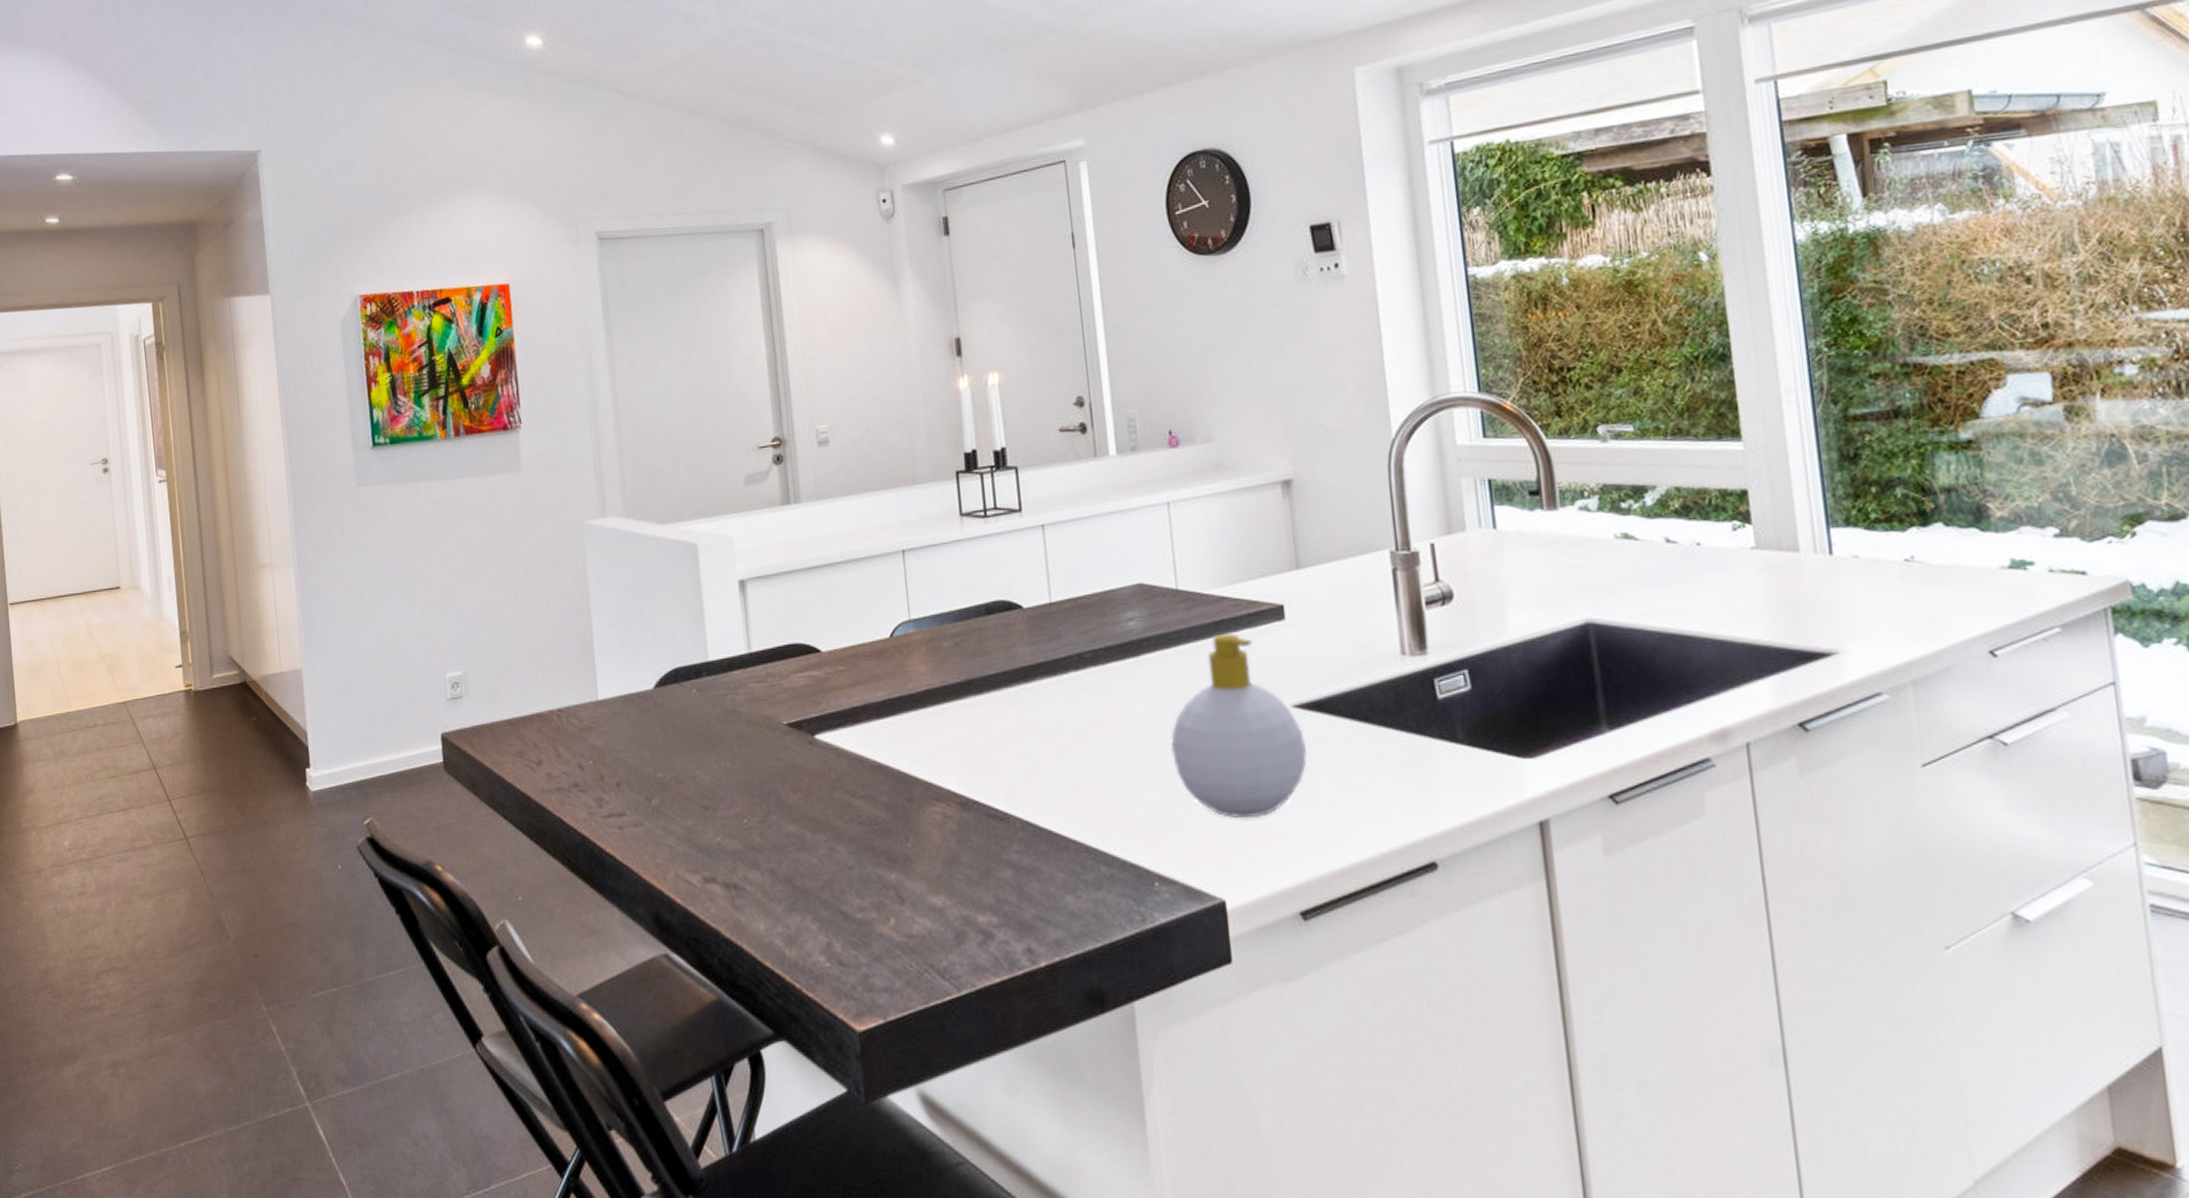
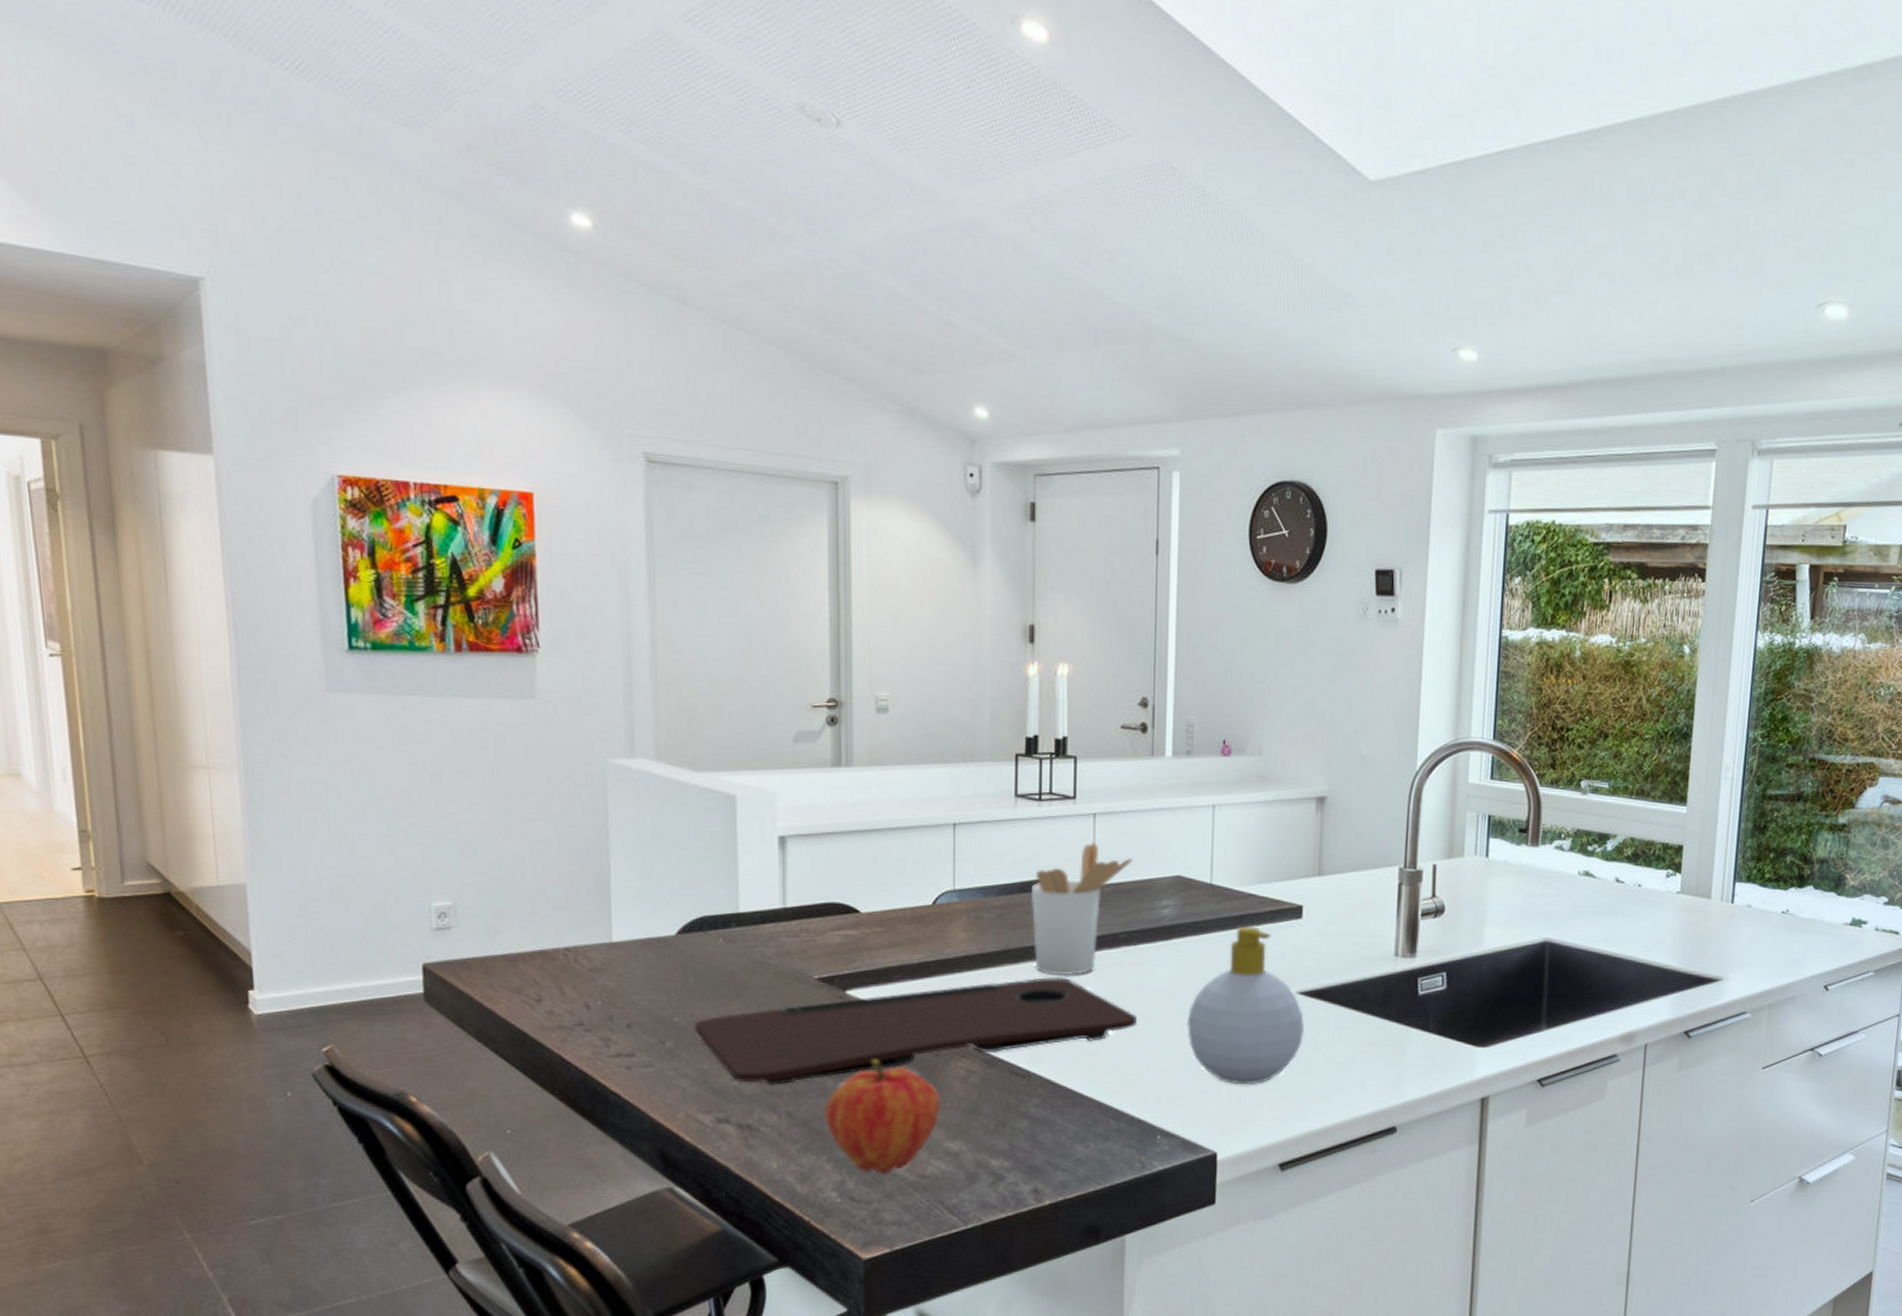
cutting board: none [676,706,1116,840] -> present [694,977,1137,1085]
fruit: none [804,808,920,934] -> present [824,1060,940,1174]
utensil holder: none [987,556,1089,705] -> present [1032,842,1132,976]

